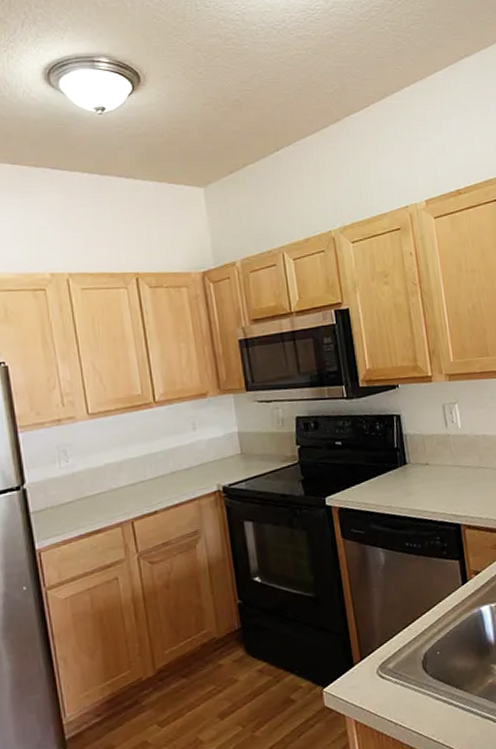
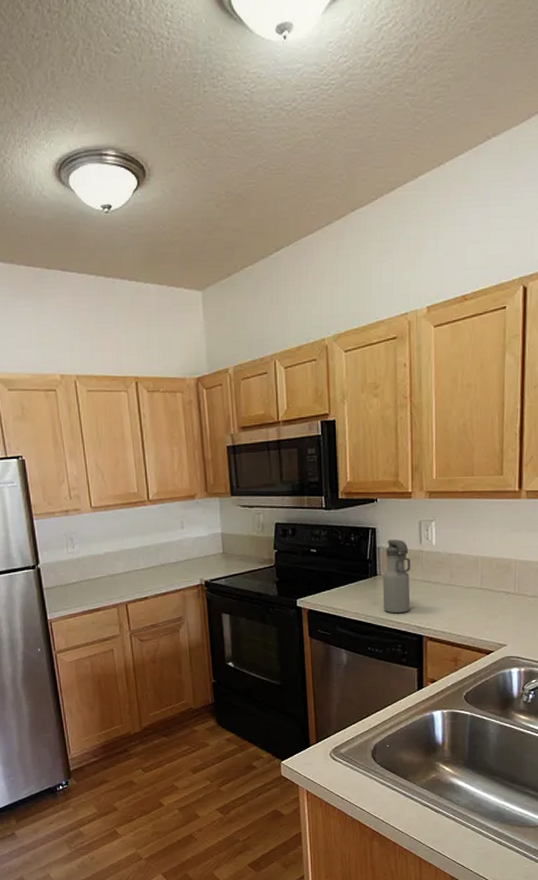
water bottle: none [412,425,445,504] -> present [383,540,411,614]

